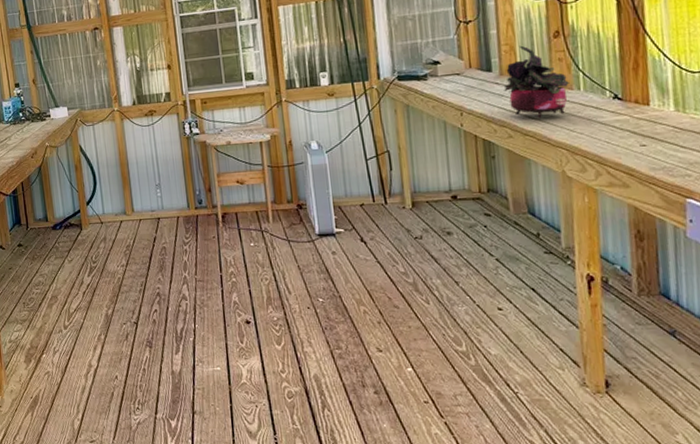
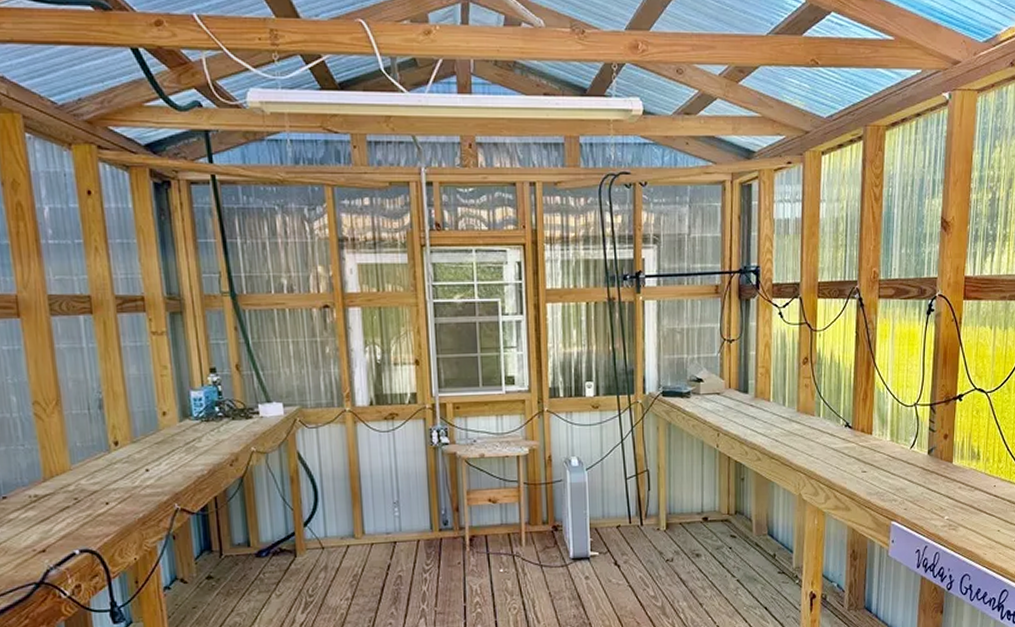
potted plant: present [503,45,569,119] -> none [757,369,812,443]

